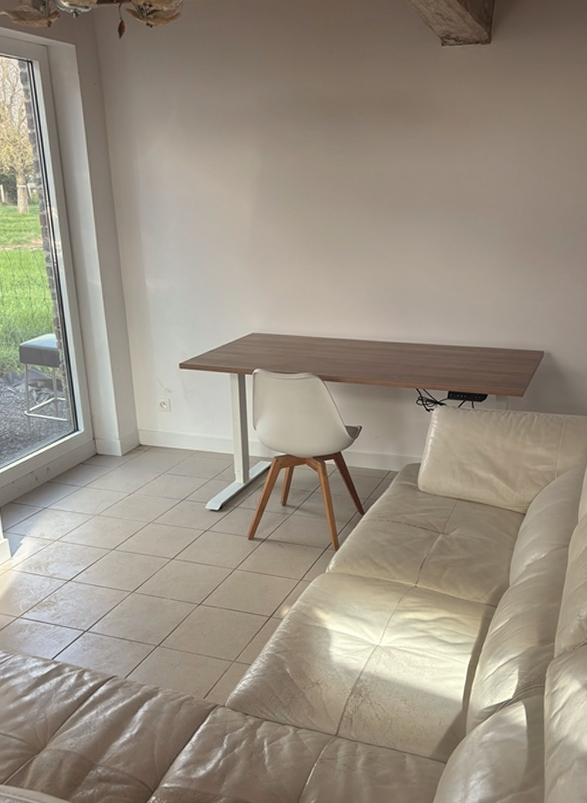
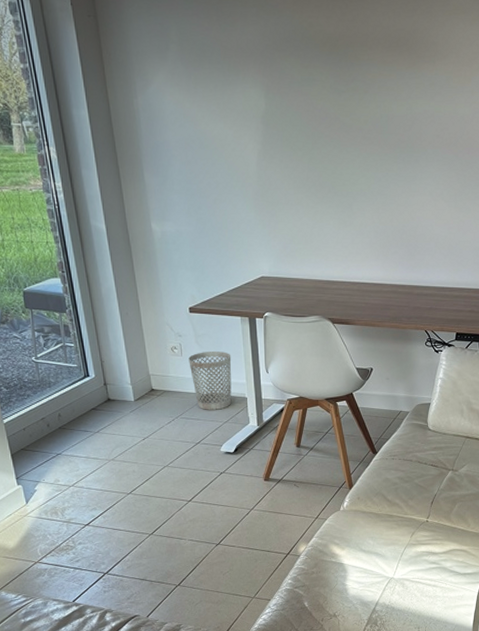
wastebasket: none [177,408,220,466] -> present [188,352,232,410]

